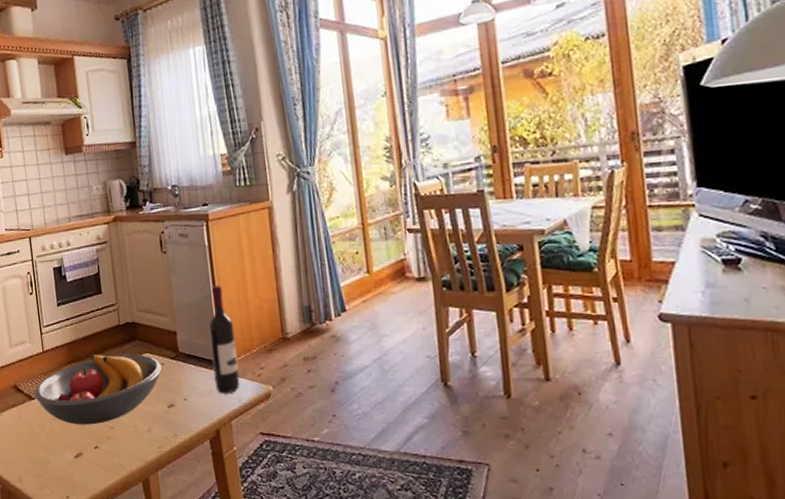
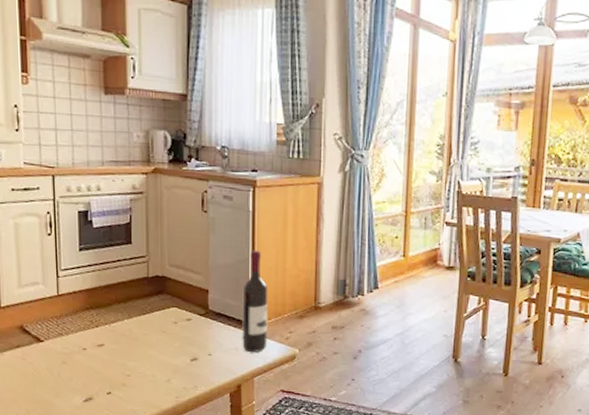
fruit bowl: present [34,354,162,425] -> none [43,302,190,372]

